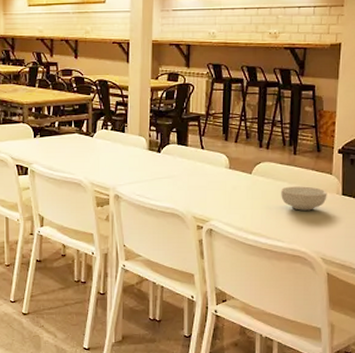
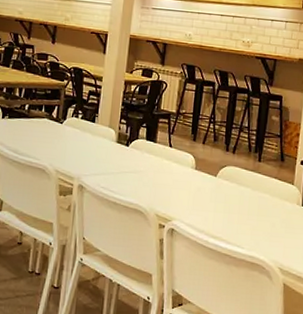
cereal bowl: present [281,186,327,211] -> none [243,192,288,219]

